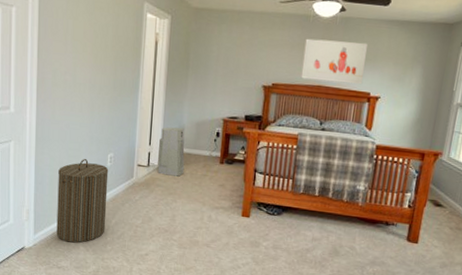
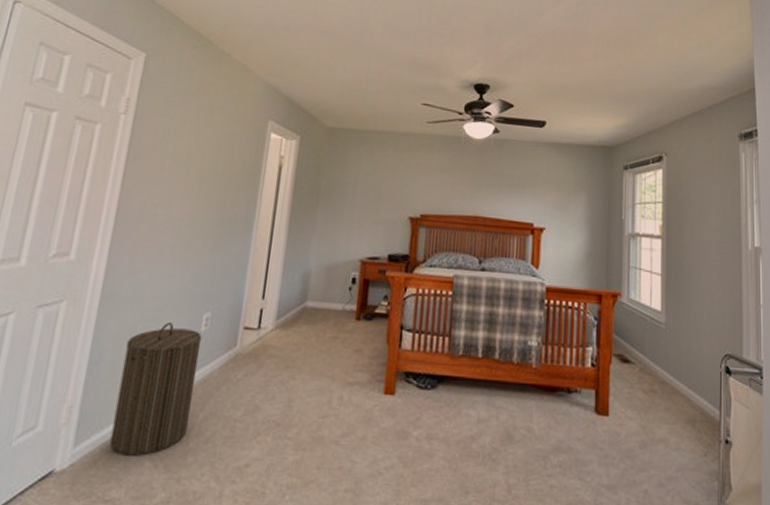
air purifier: present [157,127,185,177] -> none [271,273,311,341]
wall art: present [300,38,368,85] -> none [453,162,526,214]

